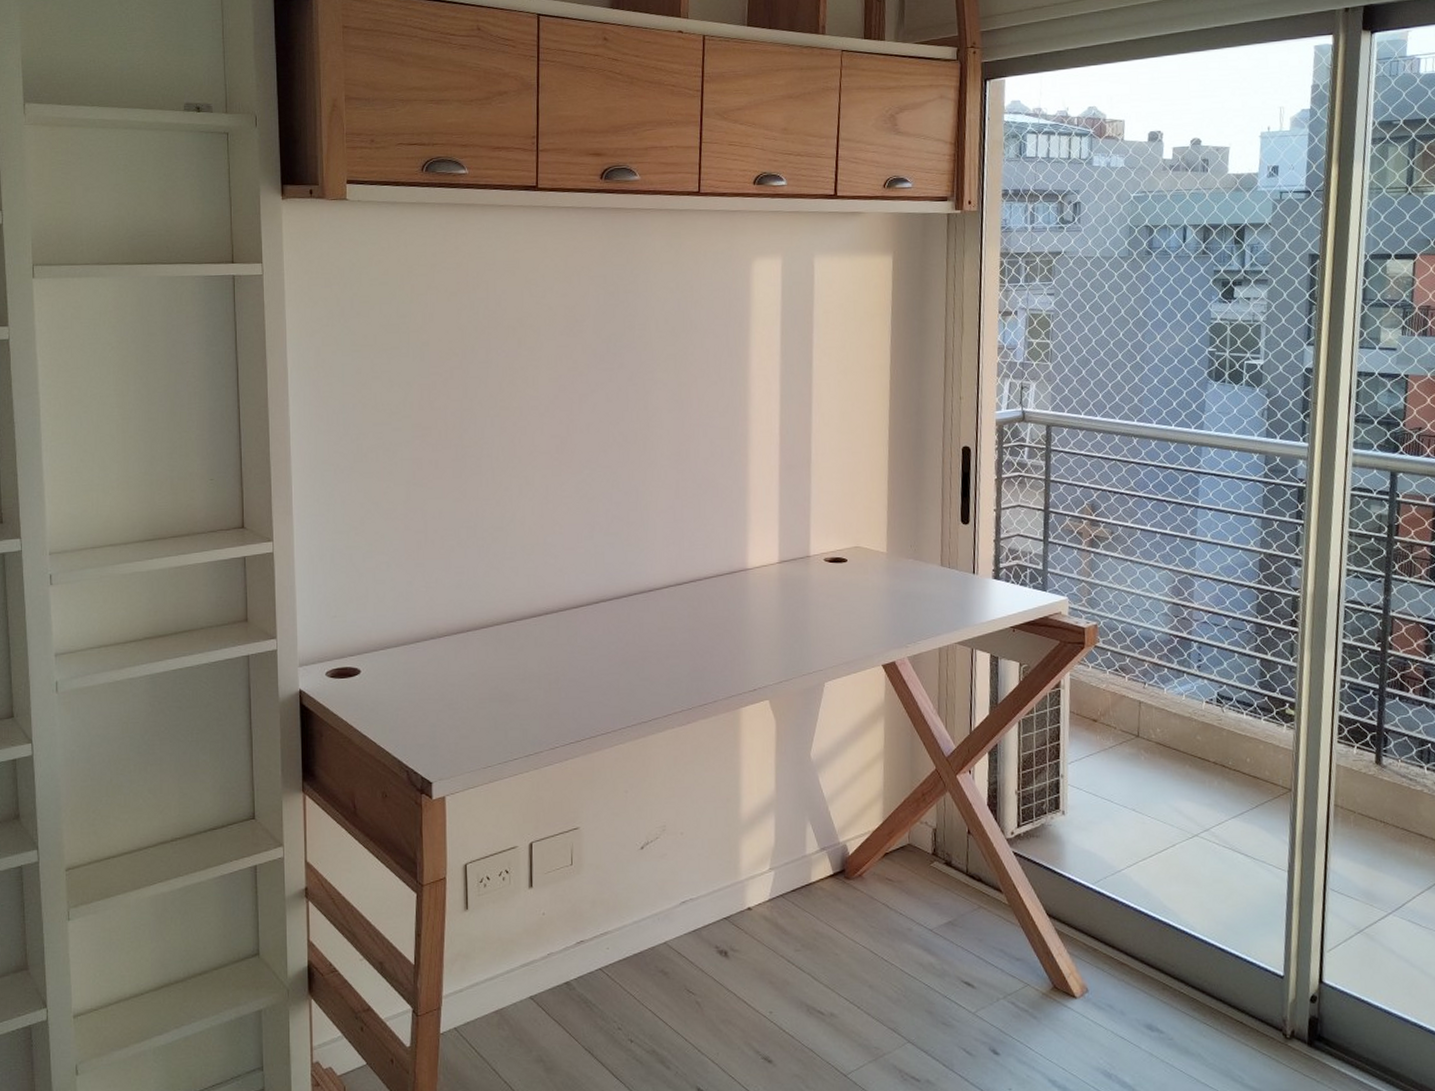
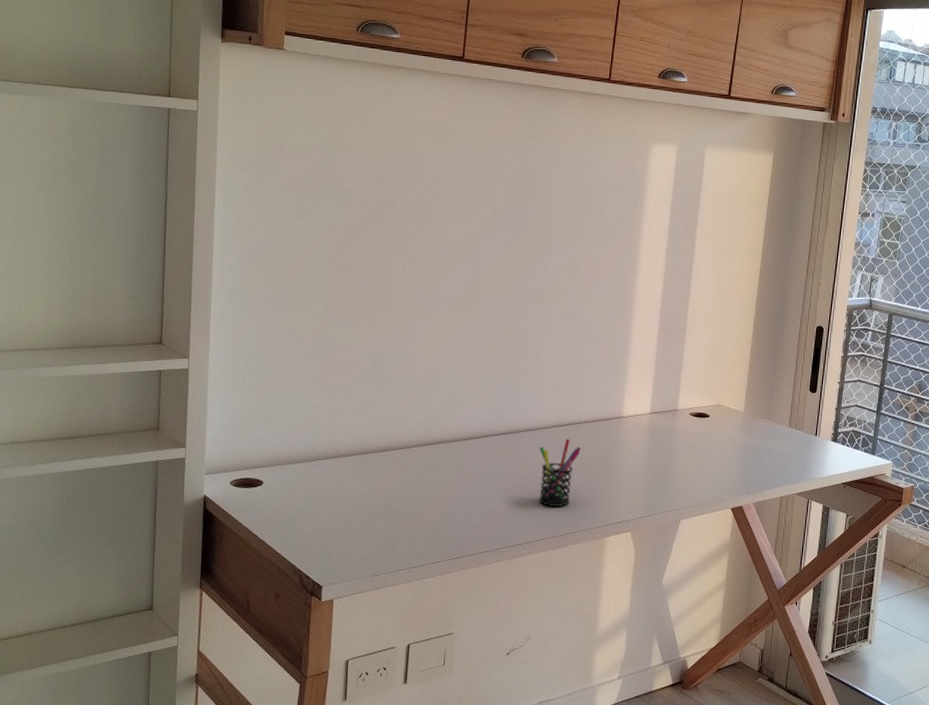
pen holder: none [657,598,704,677] -> present [539,438,581,507]

